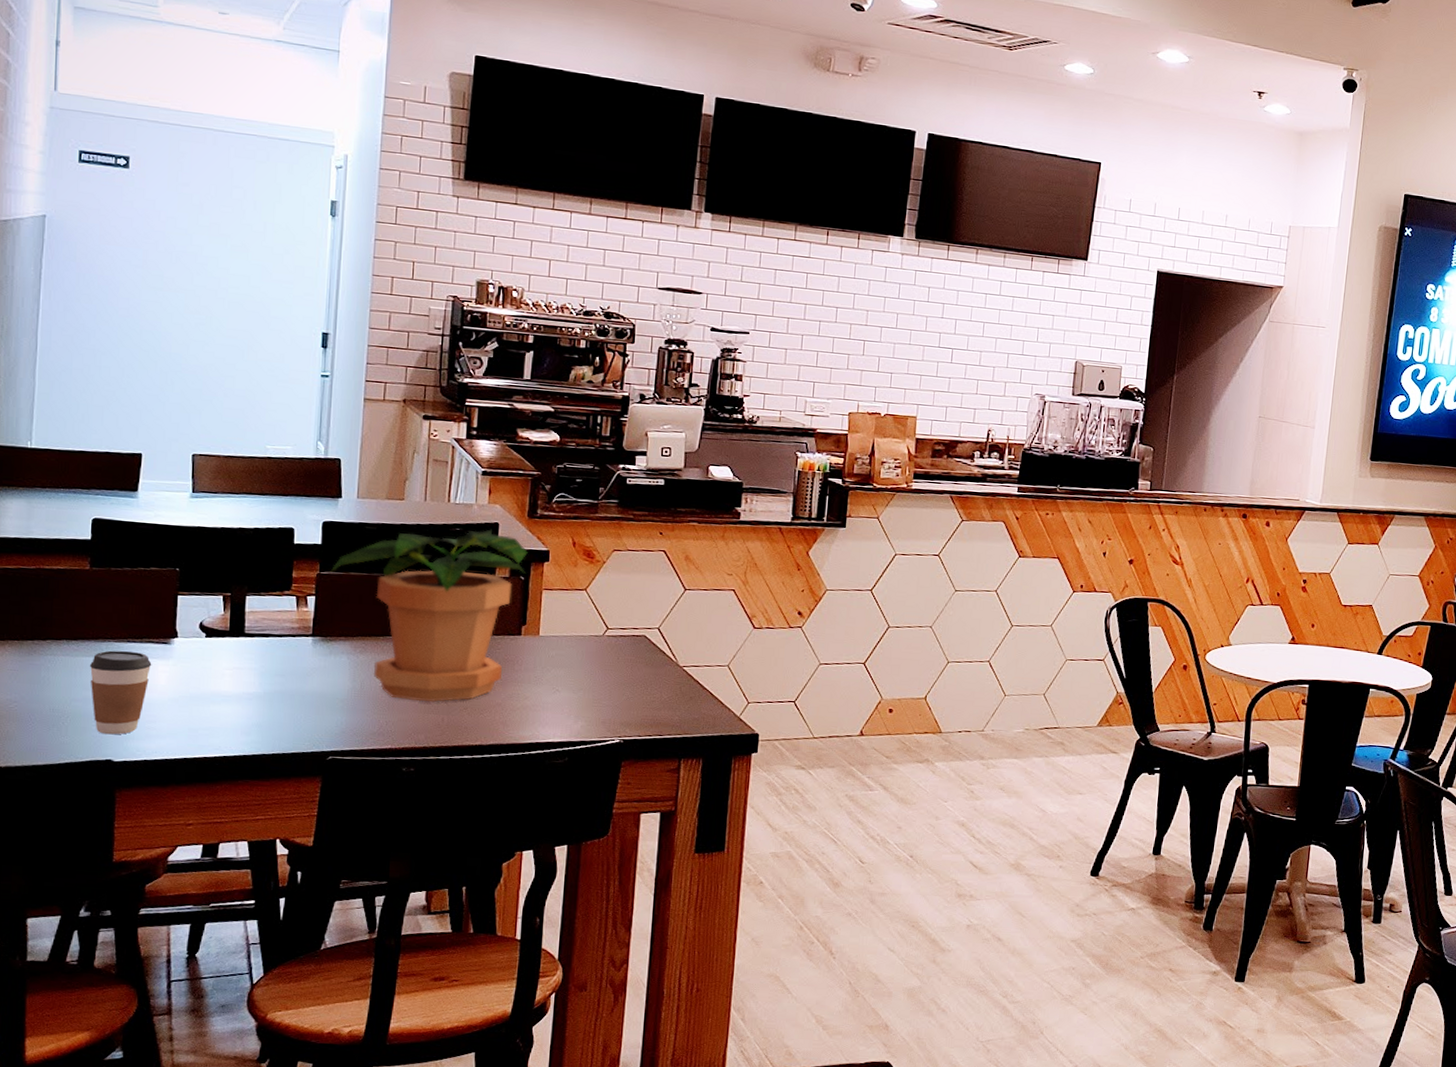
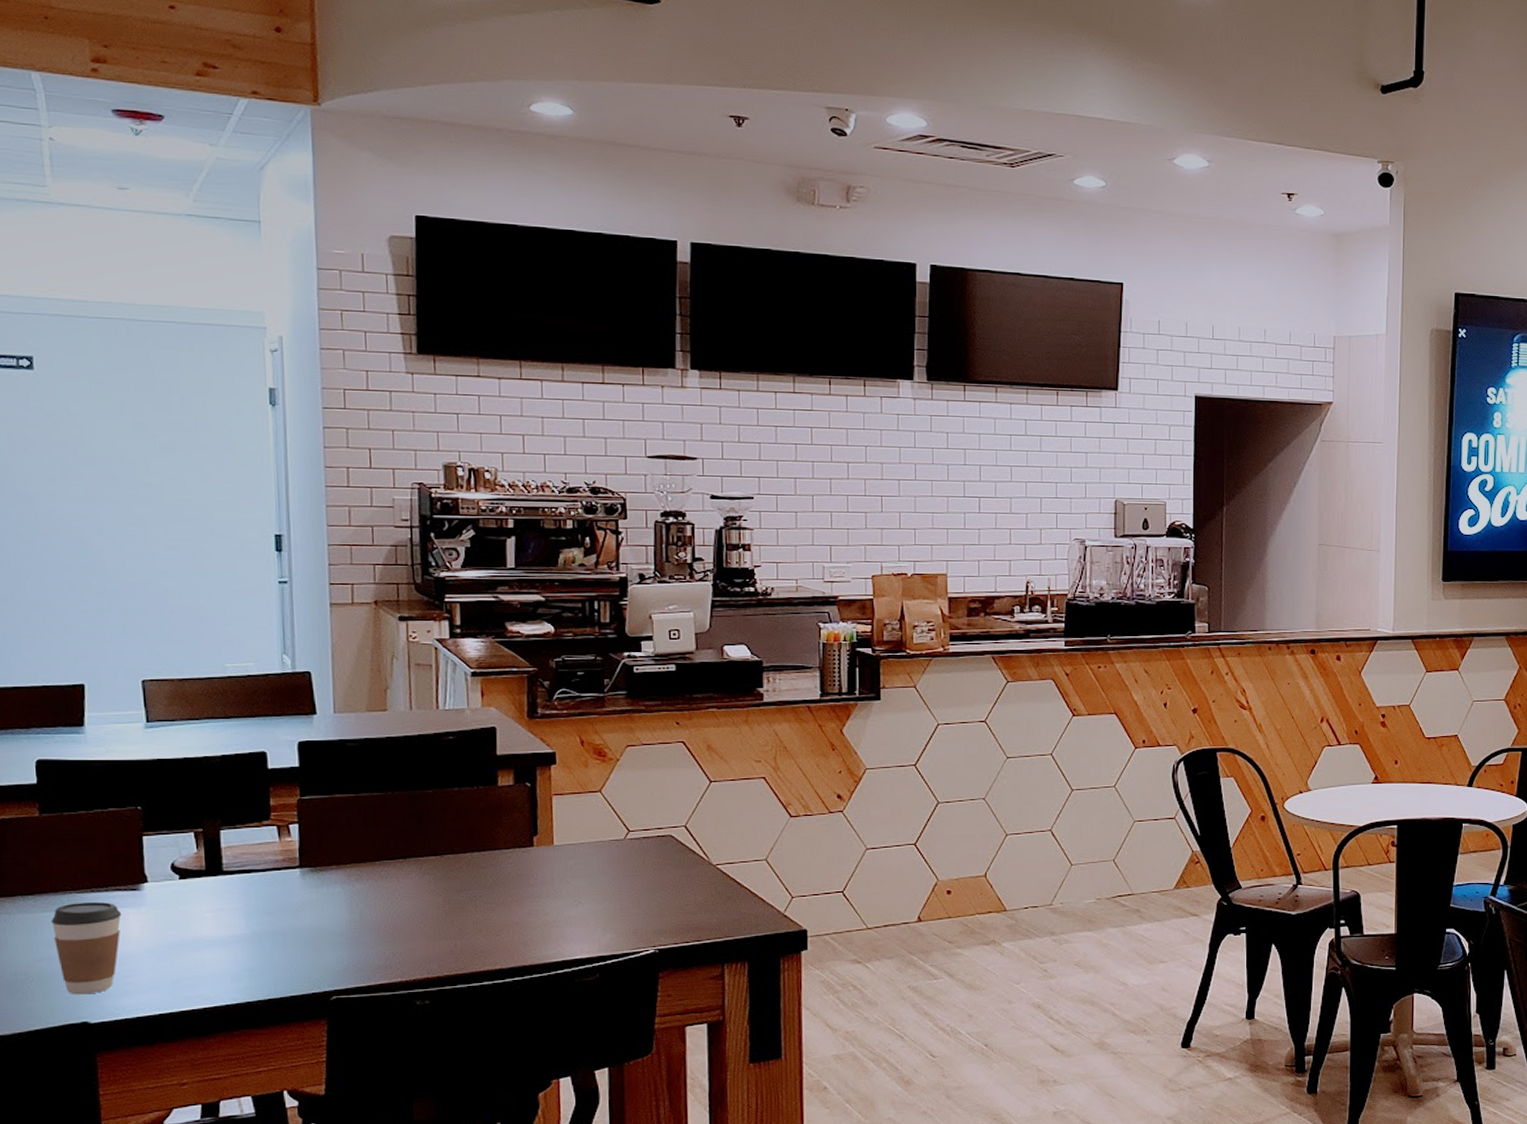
potted plant: present [330,529,528,703] -> none [312,734,532,928]

